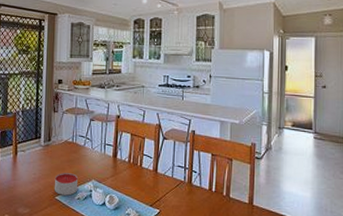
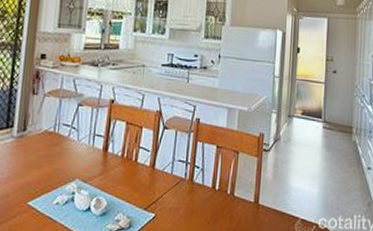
candle: present [54,173,78,196] -> none [26,171,58,200]

